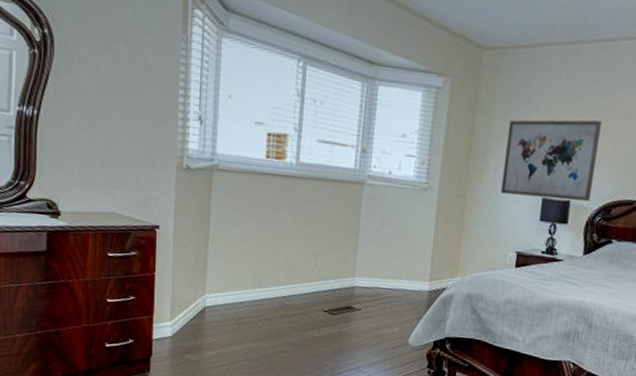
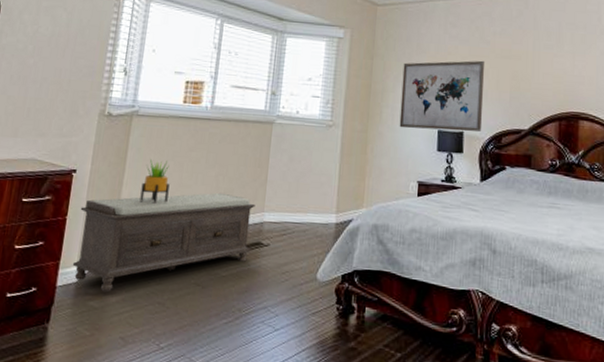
bench: none [165,255,346,347] -> present [72,192,255,293]
potted plant: none [227,218,257,264] -> present [139,159,170,204]

